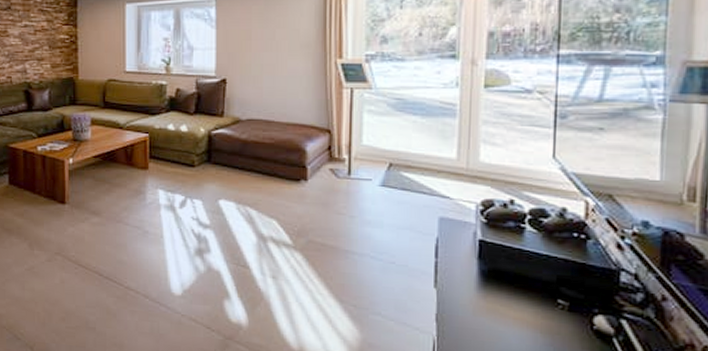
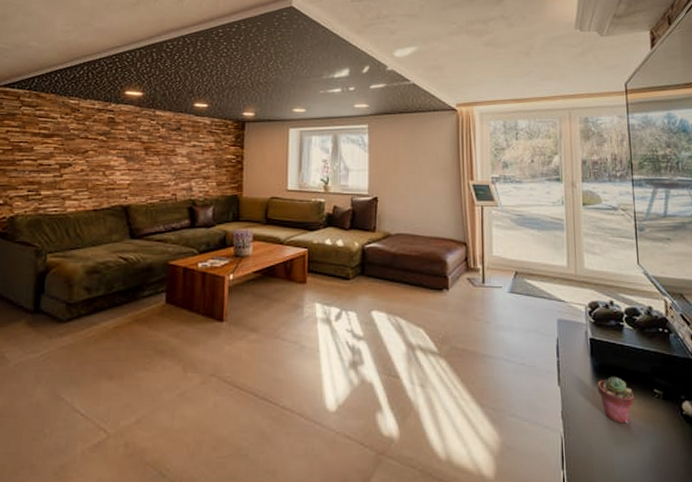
potted succulent: none [483,282,531,334] -> present [597,376,635,424]

